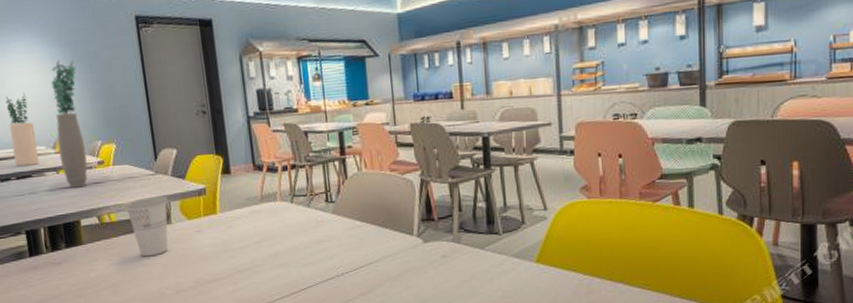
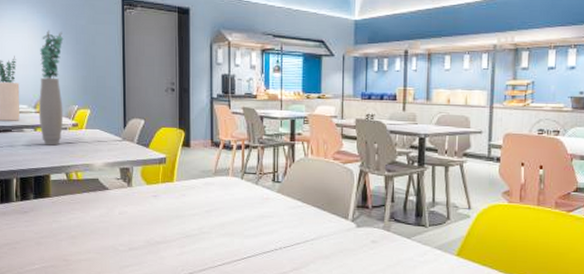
cup: present [124,196,169,257] -> none [91,160,132,215]

